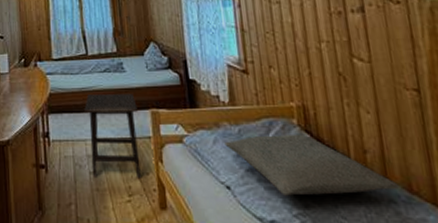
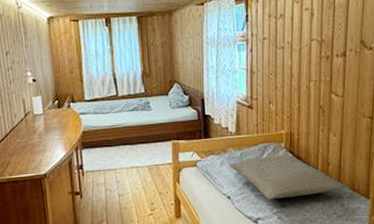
side table: present [84,94,141,178] -> none [115,129,162,197]

